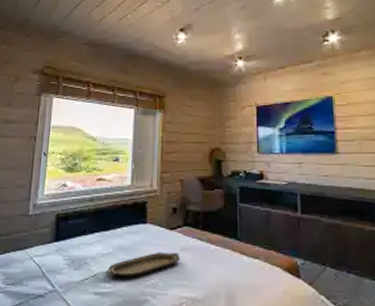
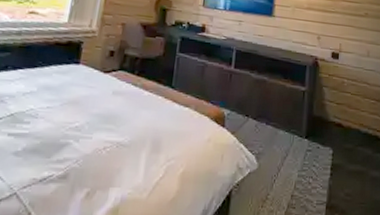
serving tray: present [105,251,180,278] -> none [24,94,111,120]

